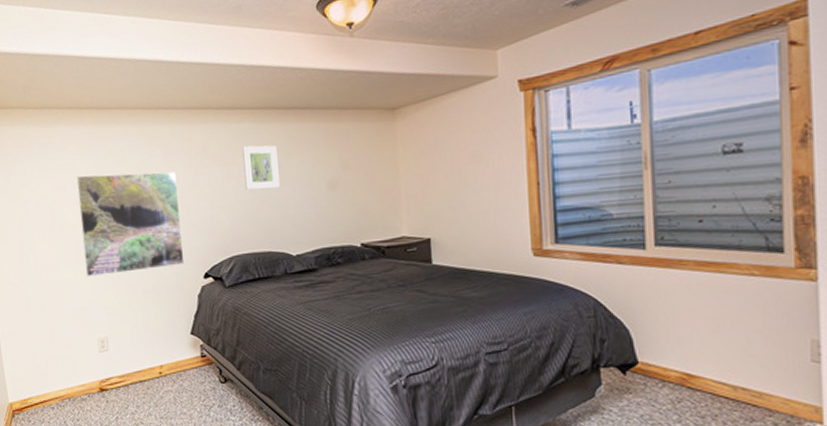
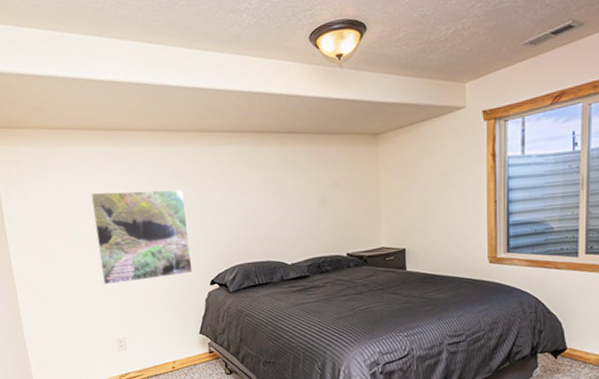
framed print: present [242,145,280,190] -> none [243,166,277,206]

